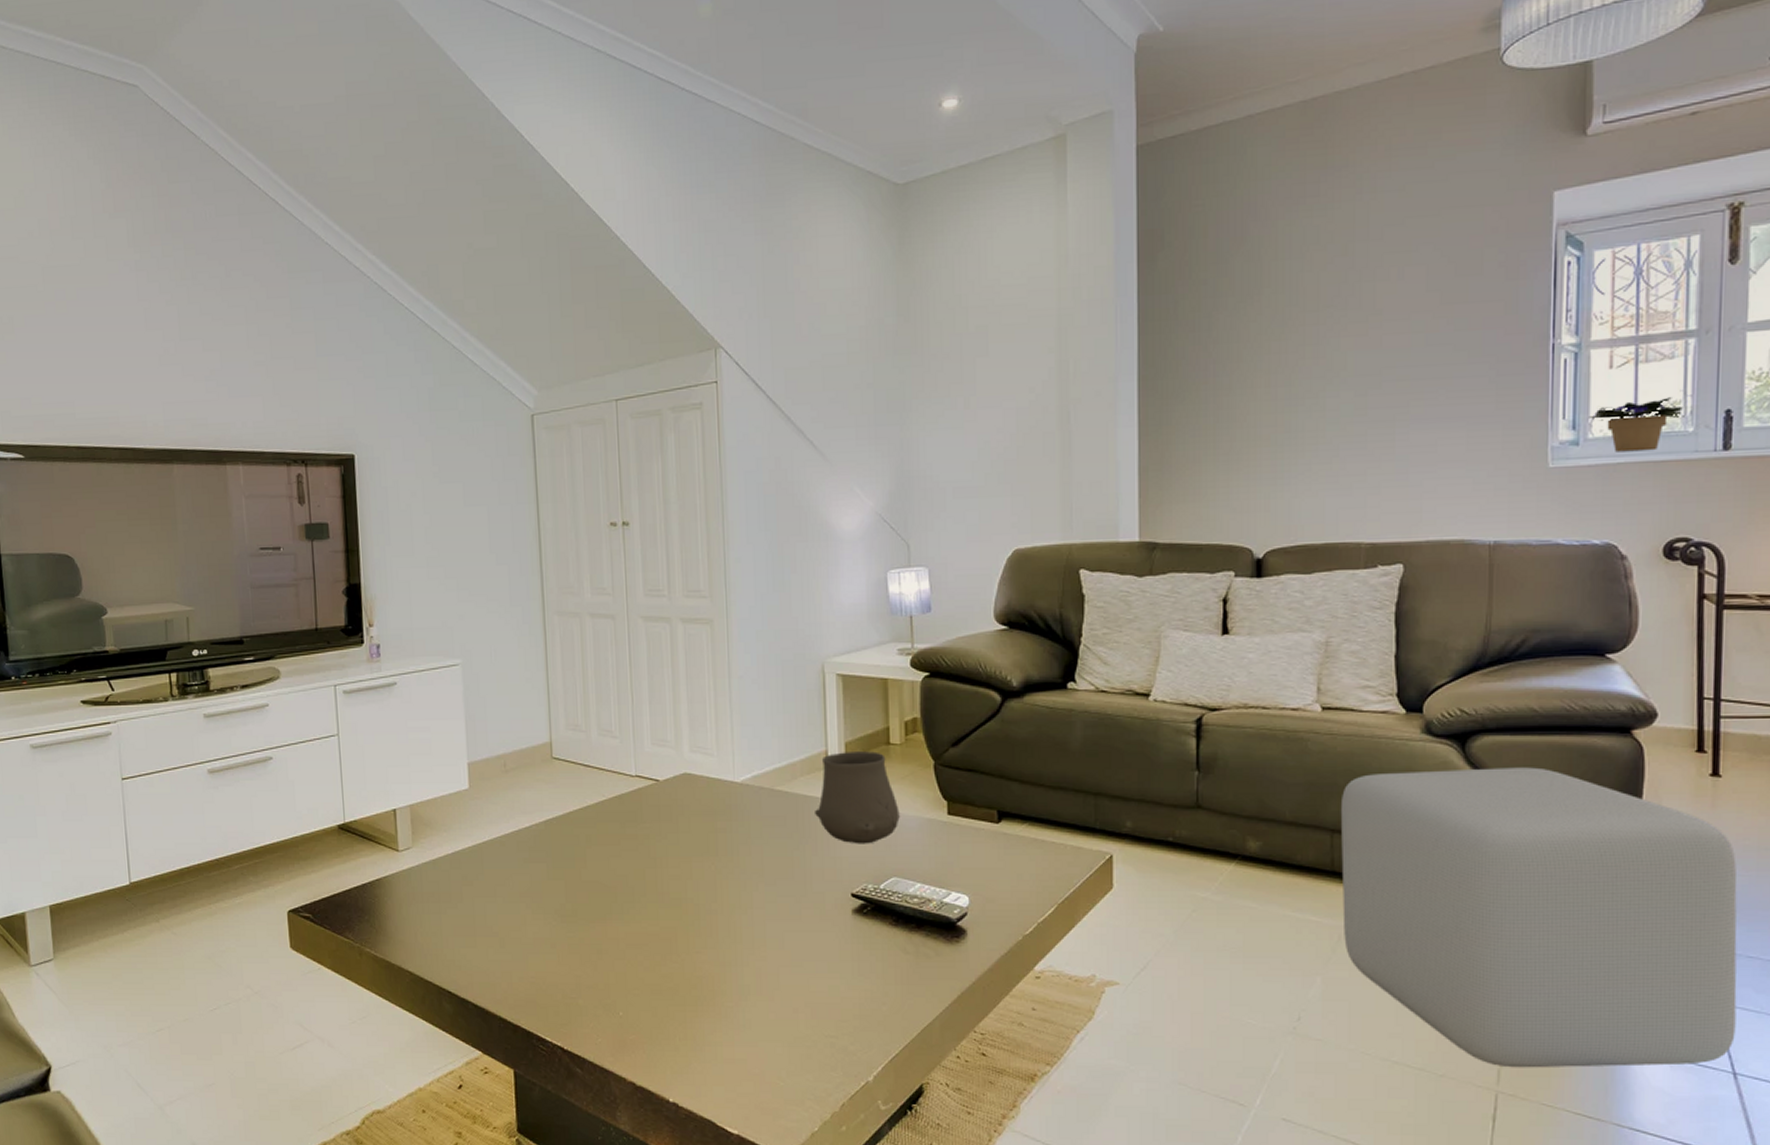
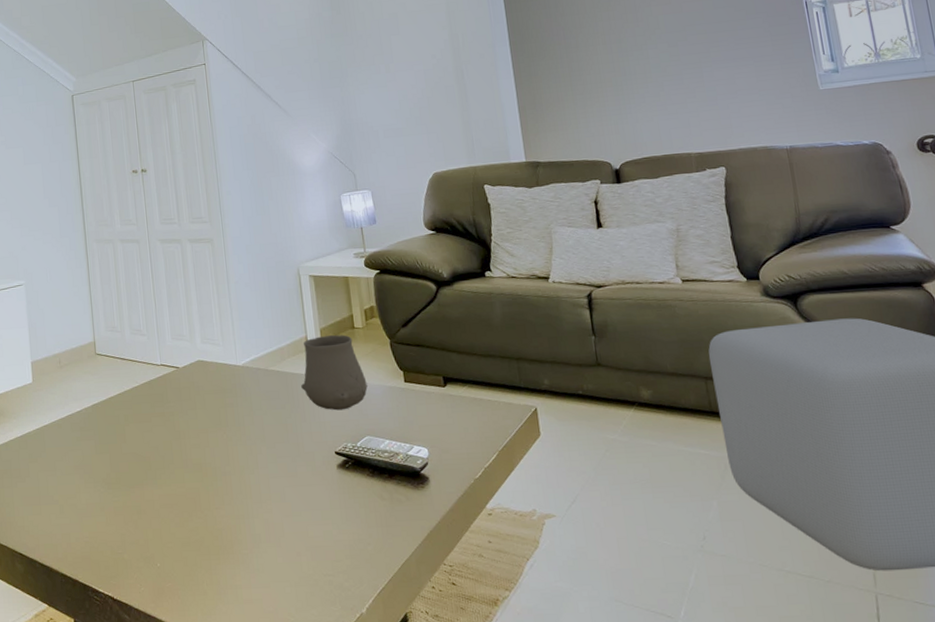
potted flower: present [1589,397,1684,452] -> none [842,34,912,76]

